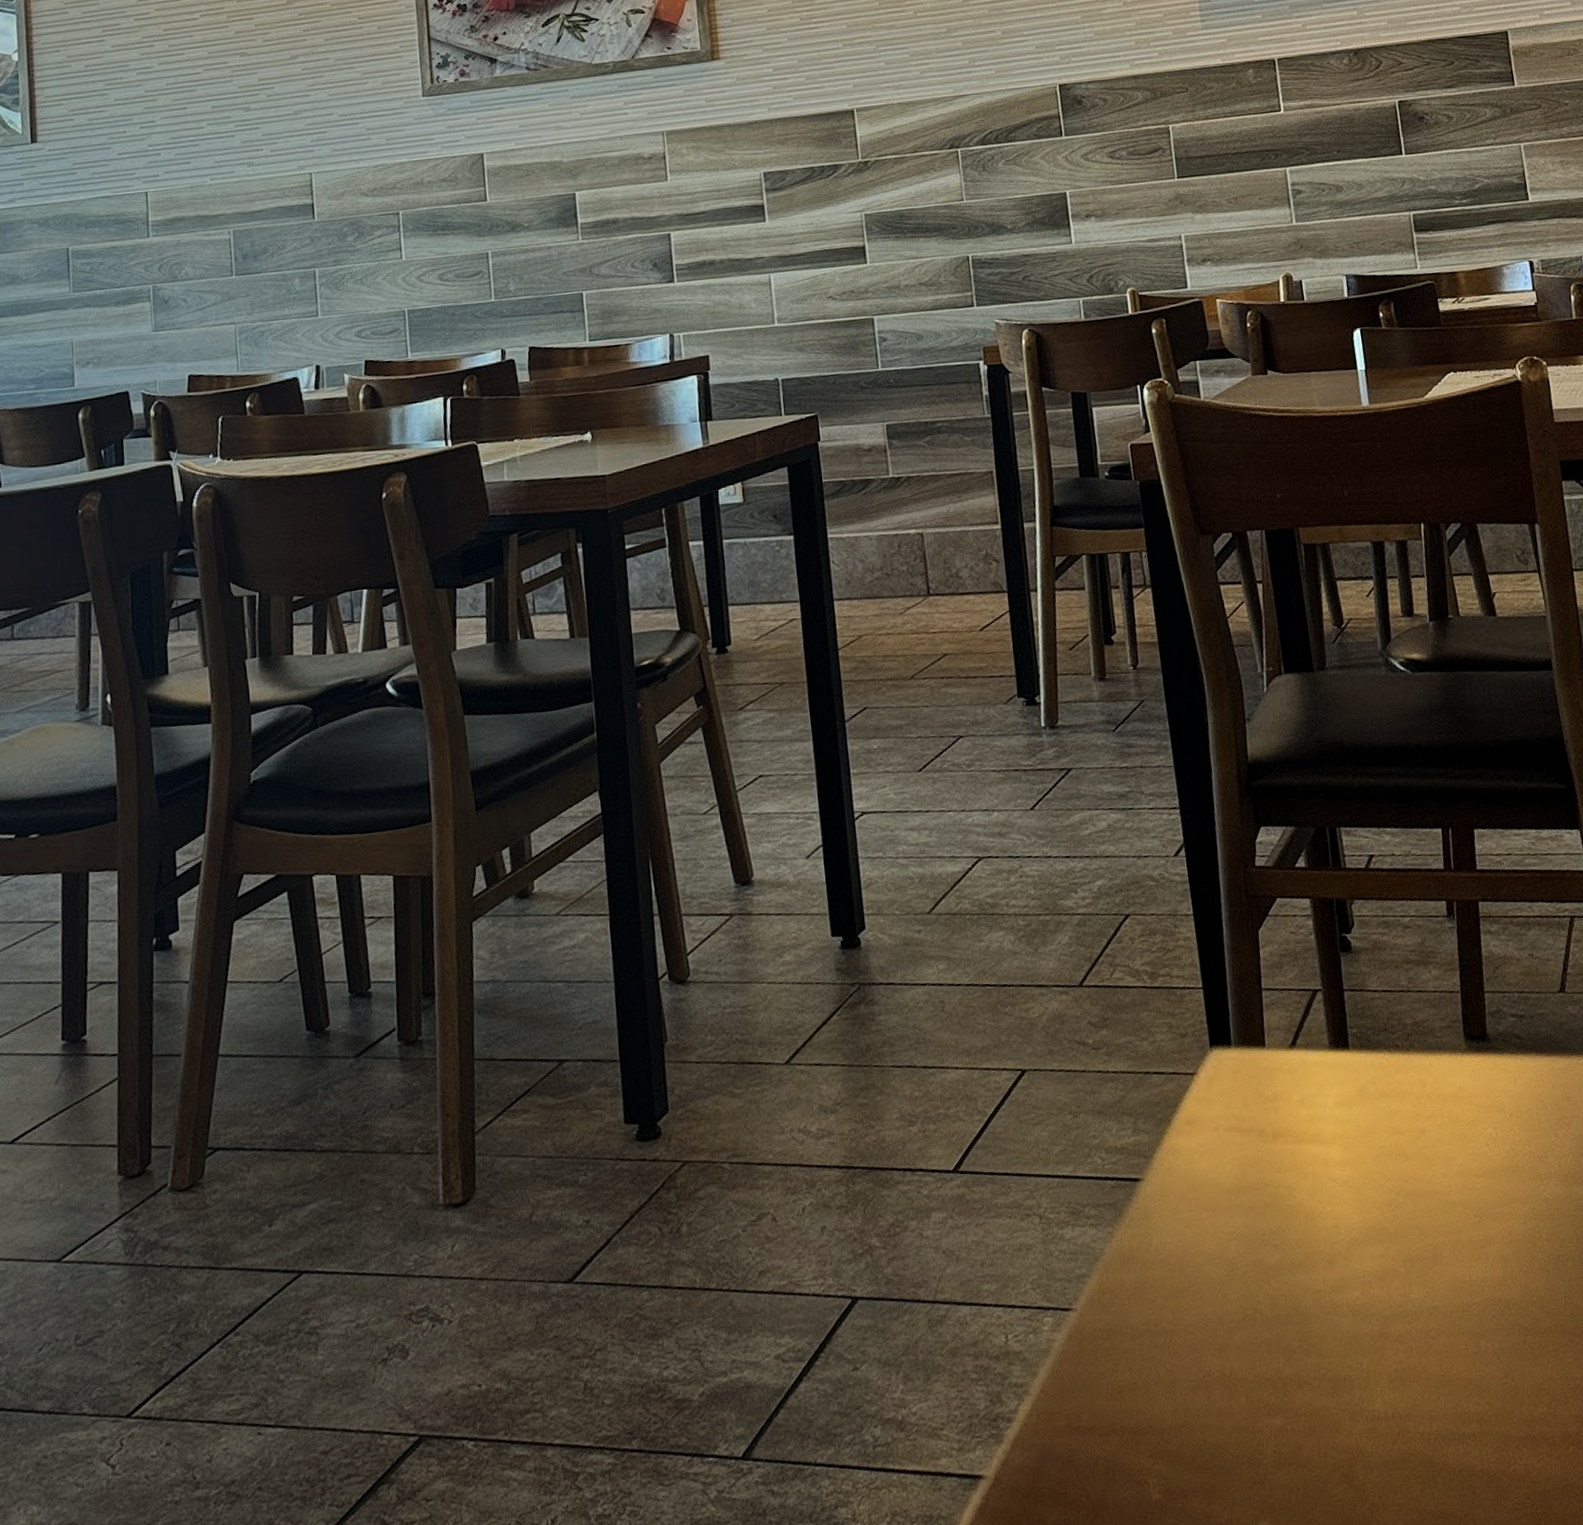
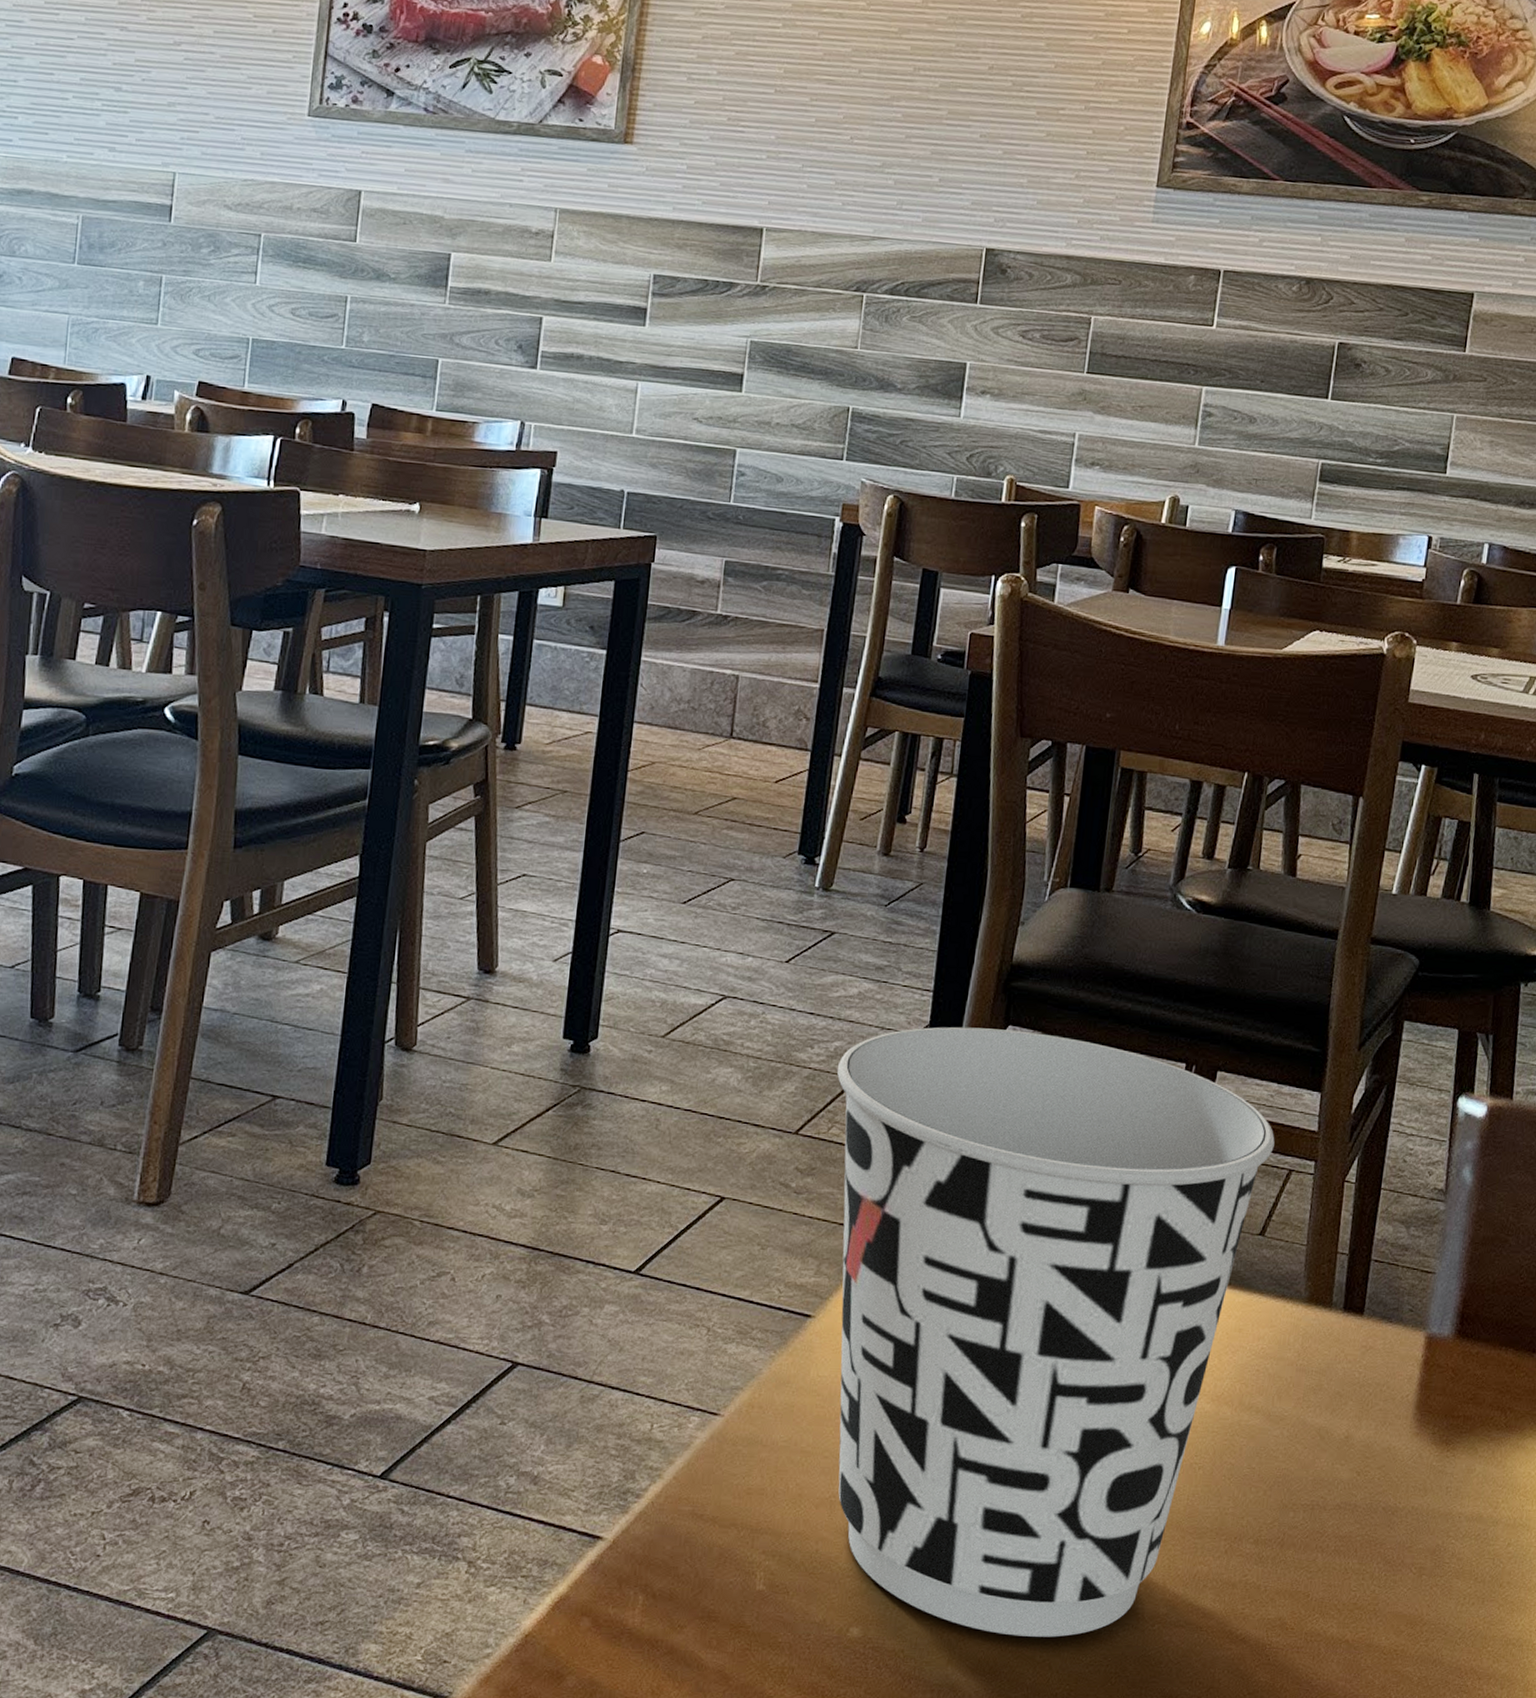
cup: none [1104,826,1553,1495] -> present [836,1026,1275,1637]

